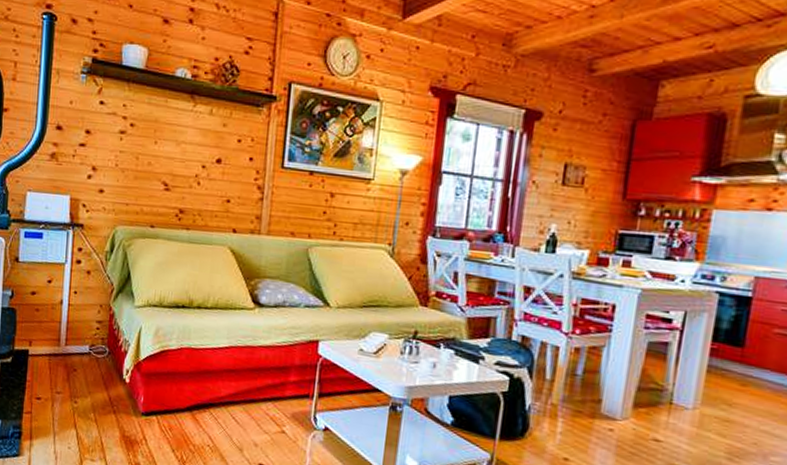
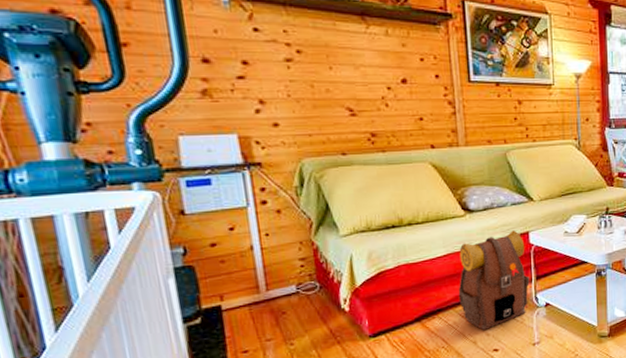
backpack: none [232,335,312,440] -> present [458,230,530,330]

